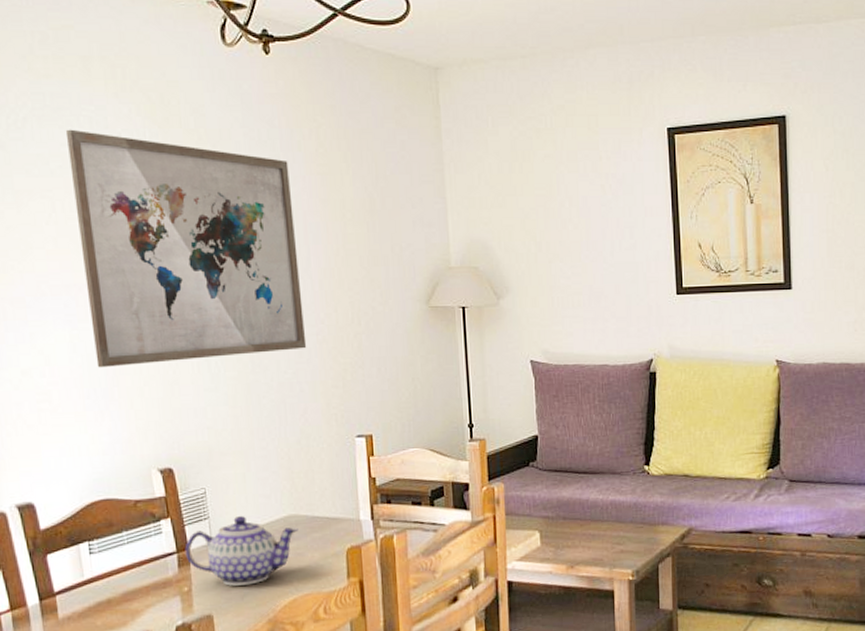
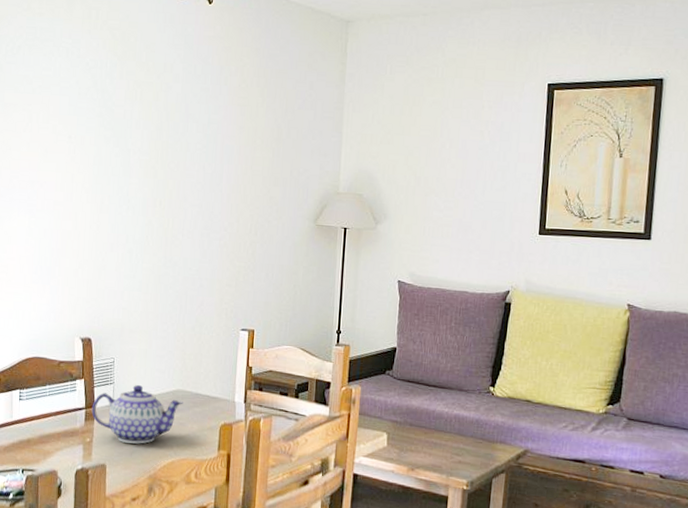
wall art: present [65,129,307,368] -> none [45,57,216,251]

